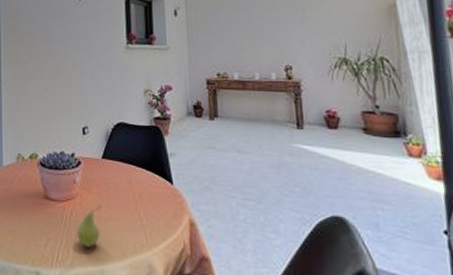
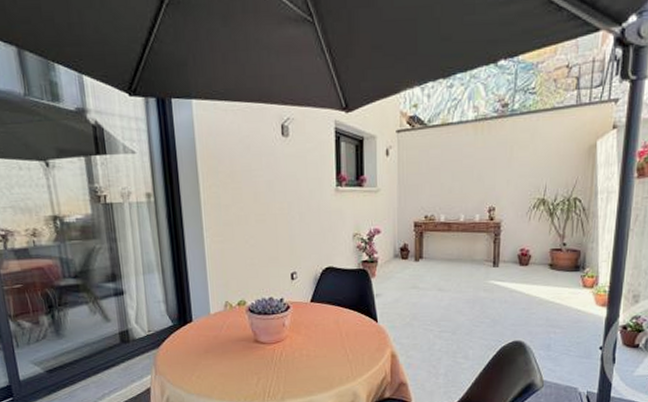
fruit: present [75,205,102,247] -> none [285,345,310,383]

